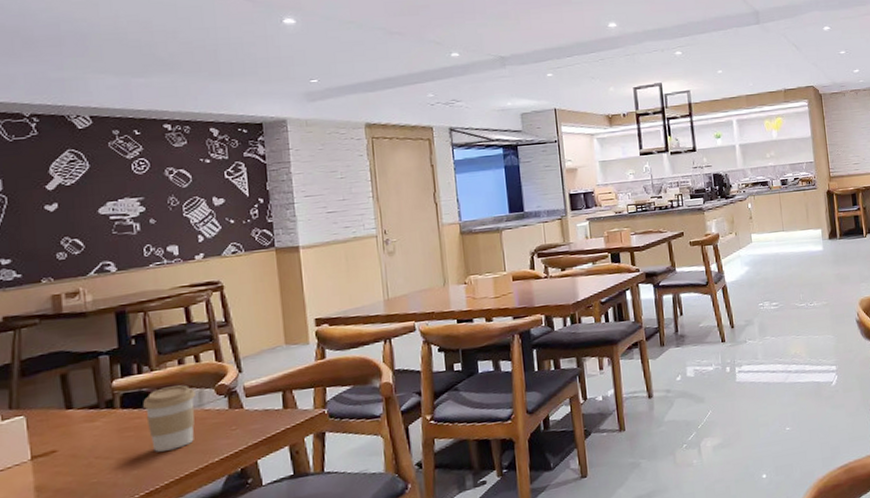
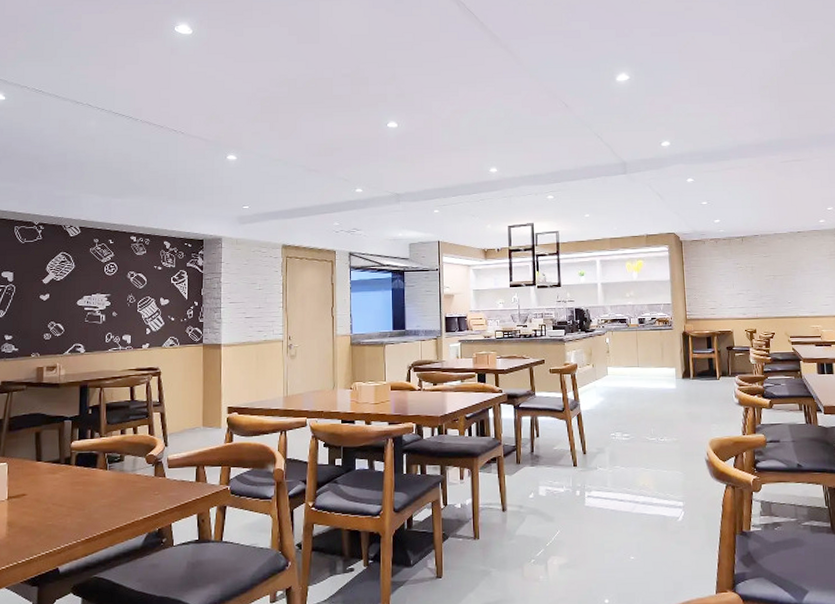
coffee cup: present [143,385,195,452] -> none [92,452,131,506]

